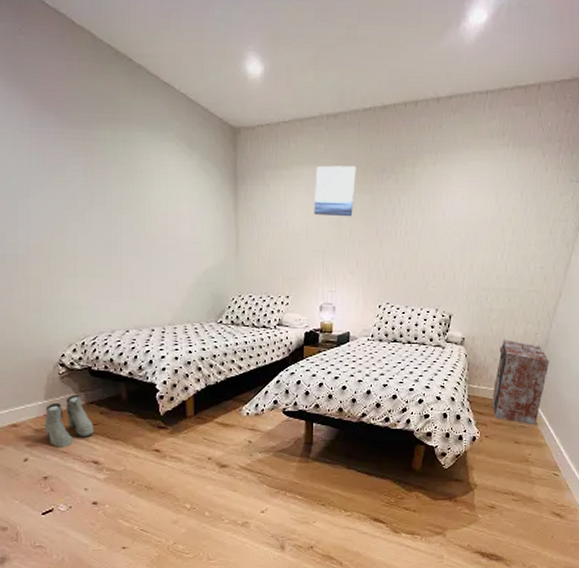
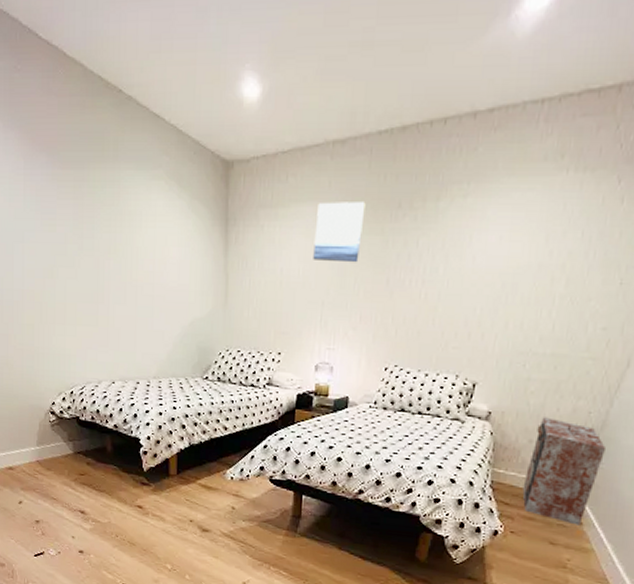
boots: present [44,394,94,448] -> none [36,443,81,494]

